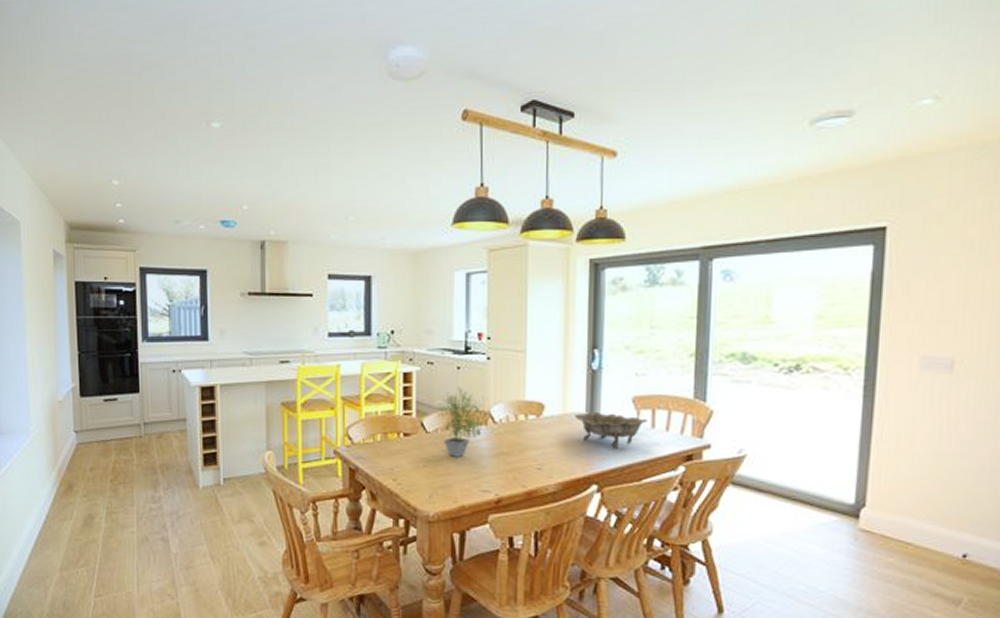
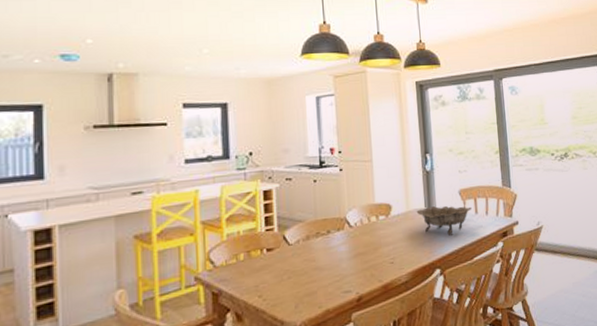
potted plant: present [437,387,488,457] -> none [297,198,345,265]

